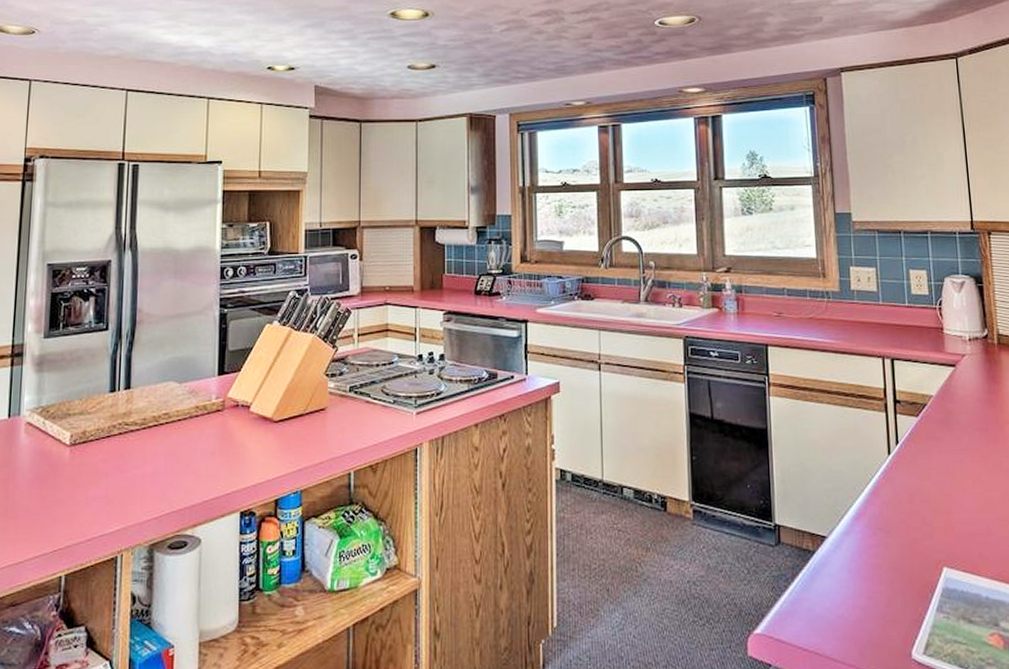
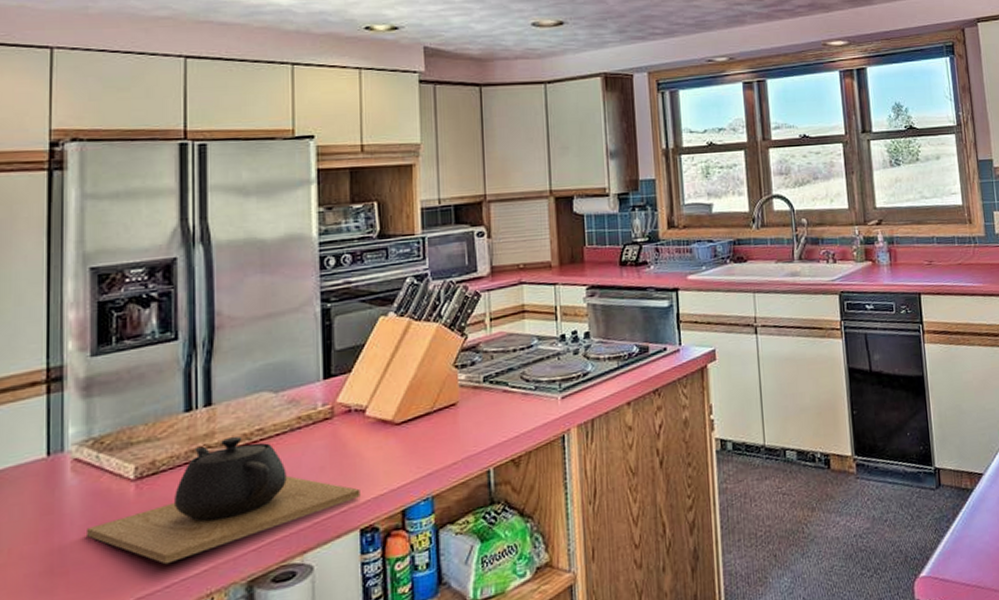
teapot: none [33,418,242,521] -> present [87,436,361,565]

